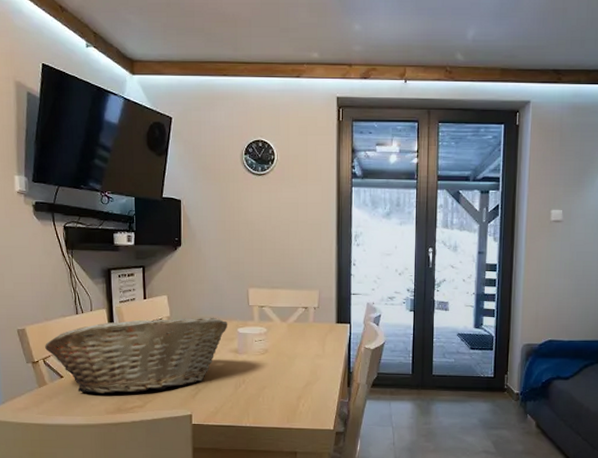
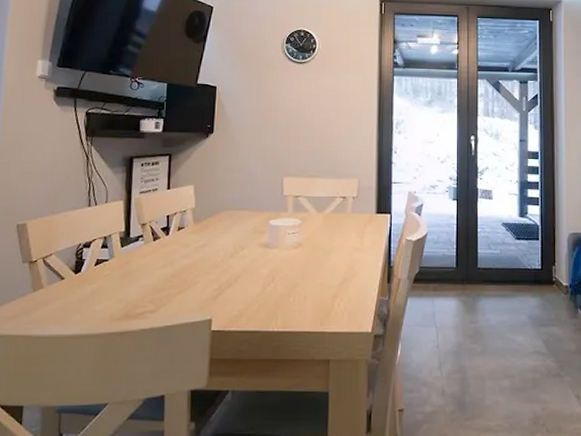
fruit basket: present [45,317,228,394] -> none [47,208,259,297]

